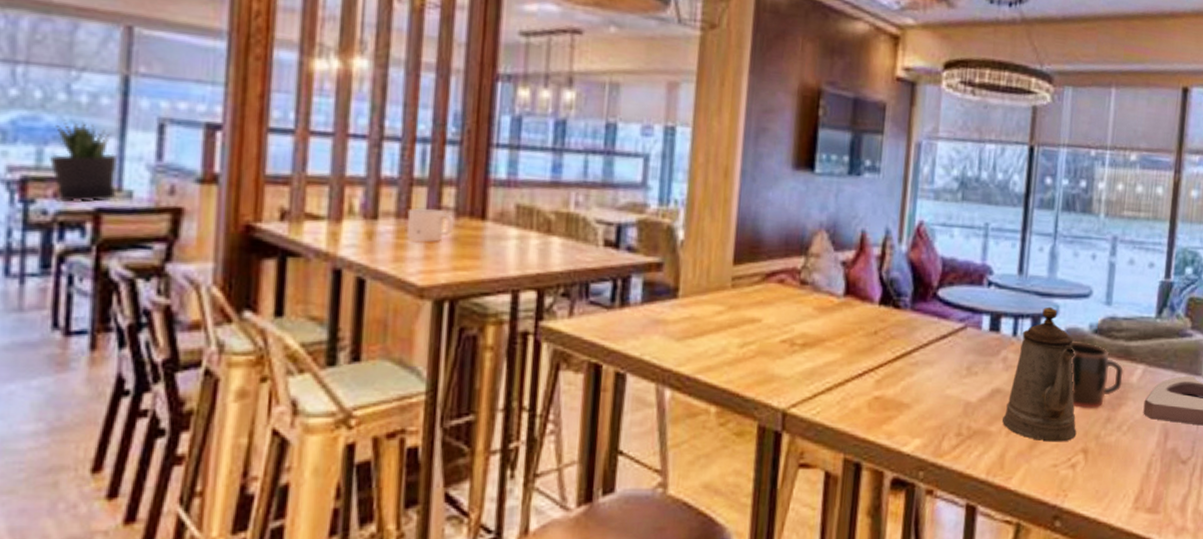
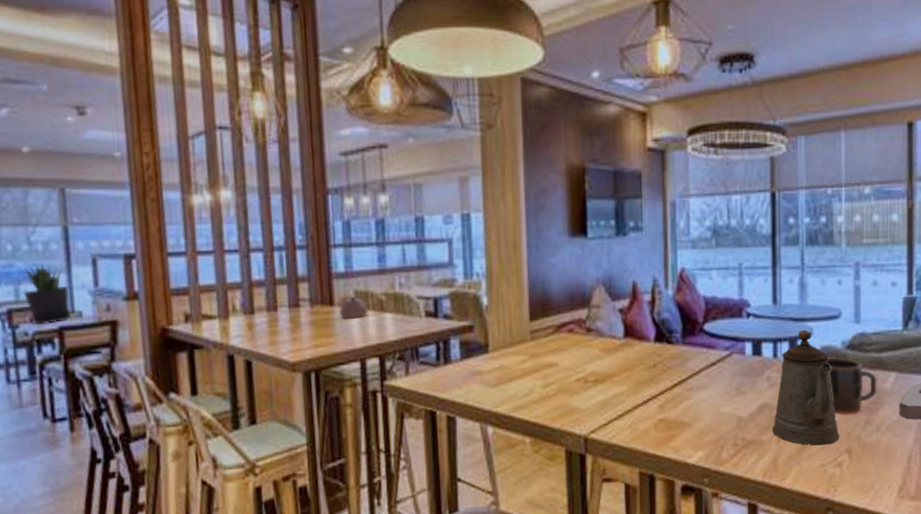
mug: present [407,208,454,243] -> none [275,302,311,329]
sugar bowl: none [492,210,531,240] -> present [339,296,368,319]

